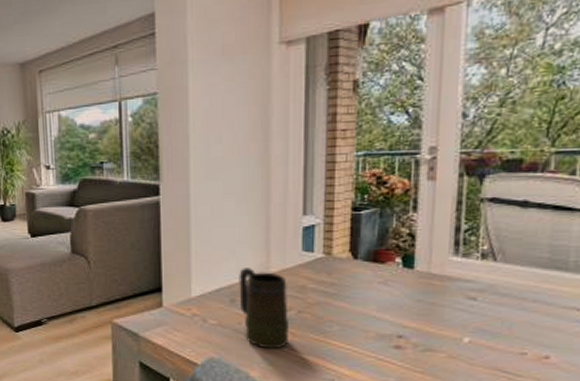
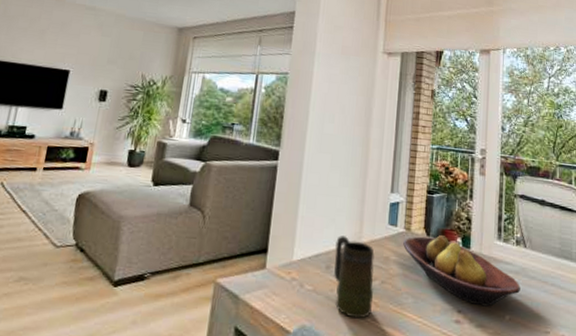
fruit bowl: none [323,257,486,330] -> present [403,235,520,307]

